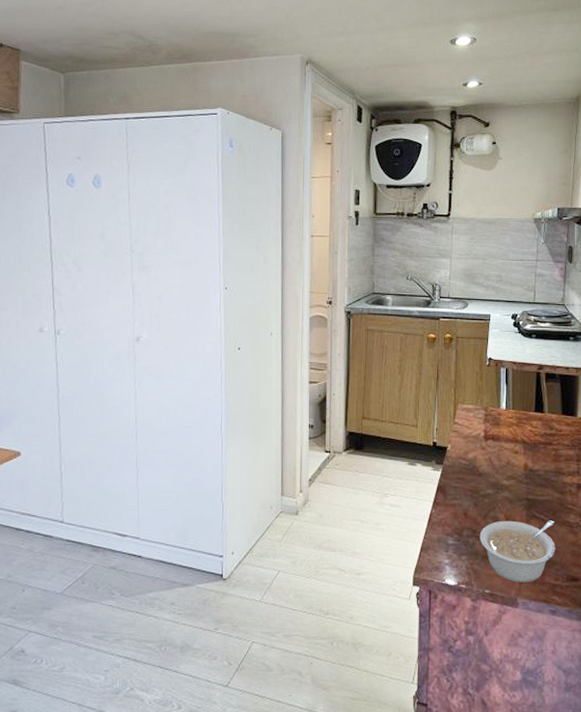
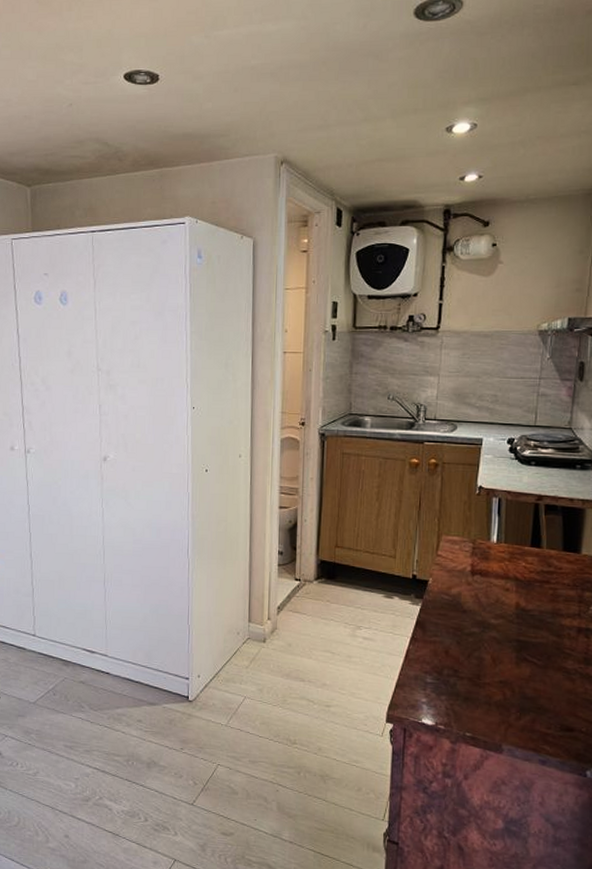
legume: present [480,520,556,583] -> none [462,661,549,729]

